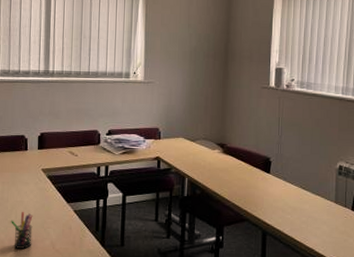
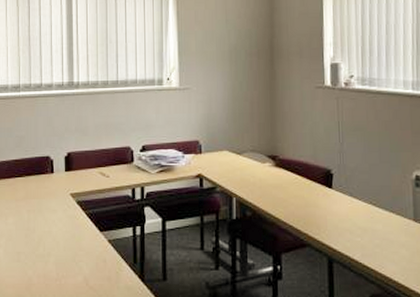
pen holder: present [10,211,33,249] -> none [38,243,63,286]

